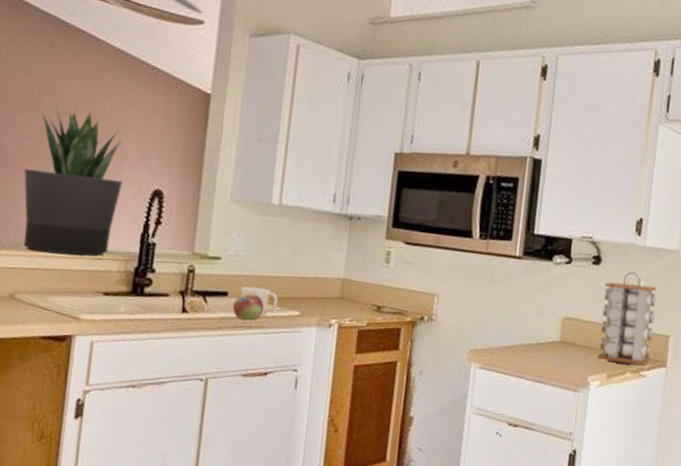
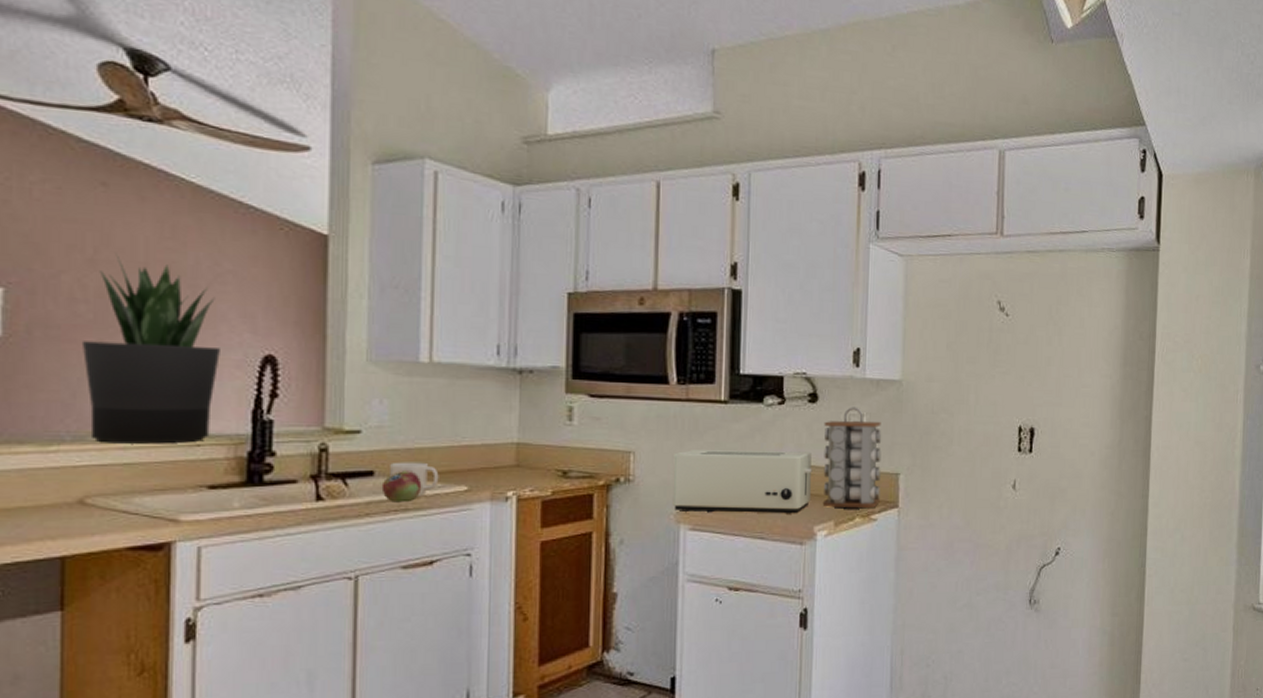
toaster: none [466,297,592,364] -> present [672,450,813,514]

